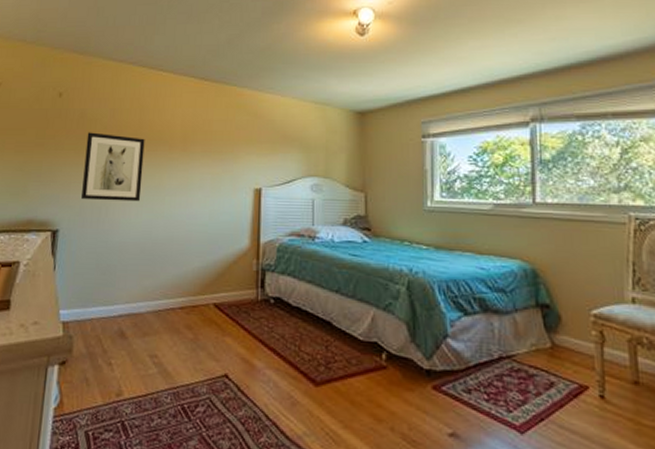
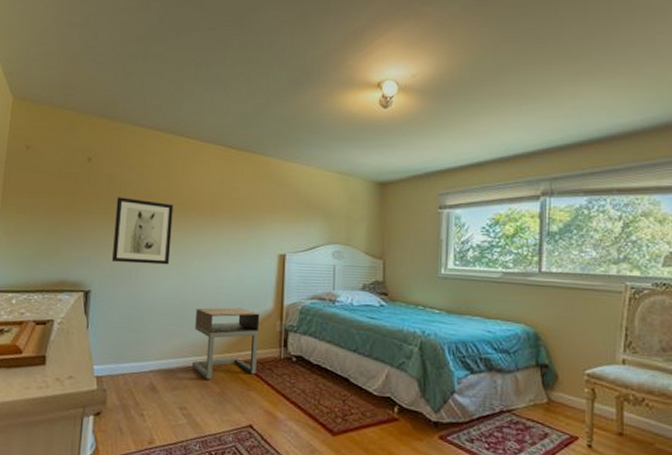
nightstand: none [164,246,235,325] -> present [192,307,260,380]

